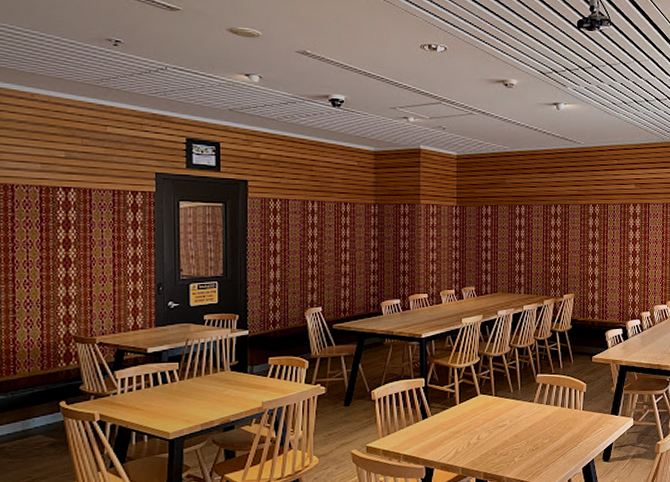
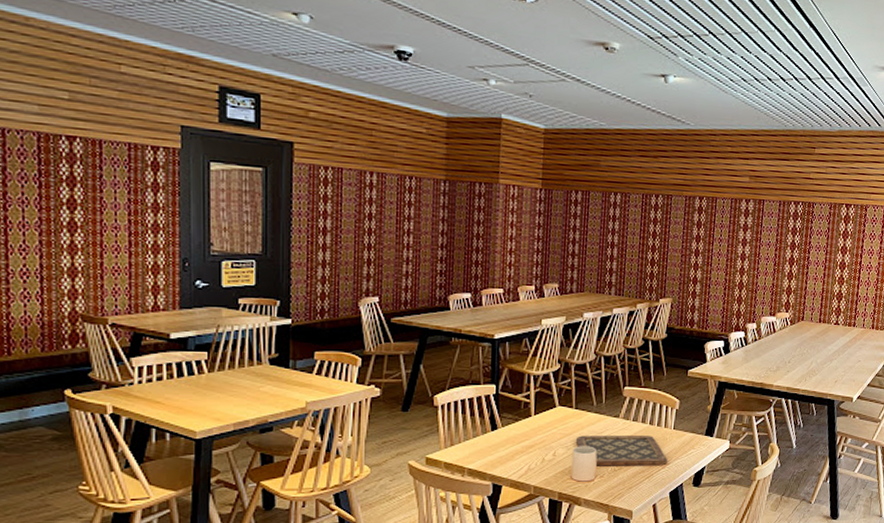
mug: none [493,429,516,462] -> present [570,446,598,482]
tray: none [496,417,580,447] -> present [575,435,668,466]

